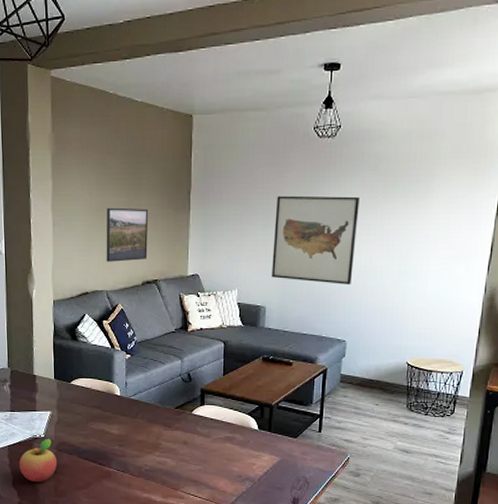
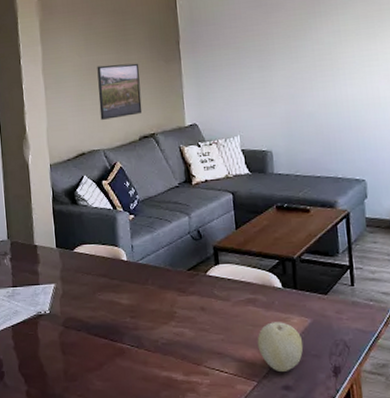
fruit: present [18,438,58,483] -> none [24,314,66,367]
fruit: none [230,458,270,500] -> present [257,322,304,373]
wall art: present [271,195,359,284] -> none [268,28,361,121]

